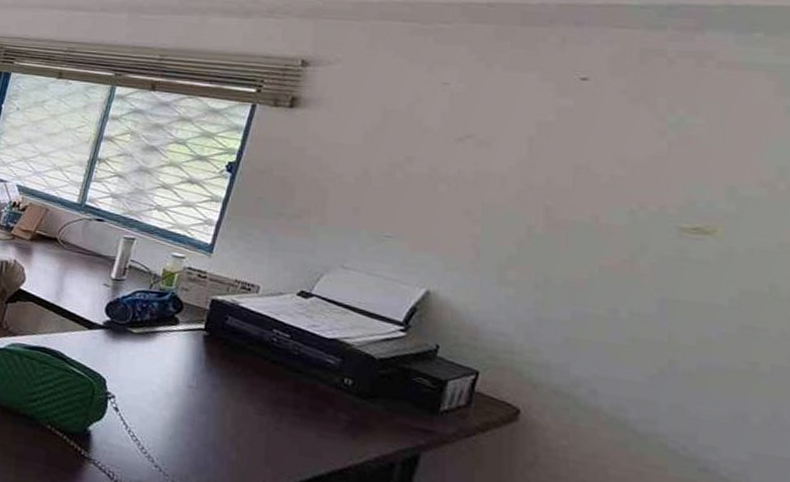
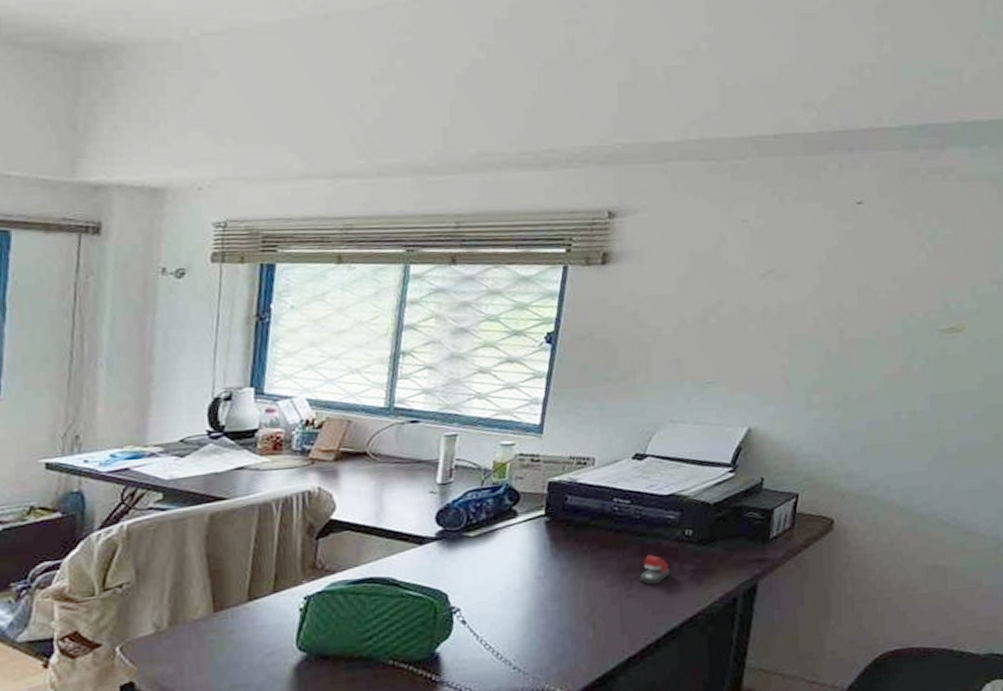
stapler: none [290,393,325,425] -> present [639,555,671,585]

